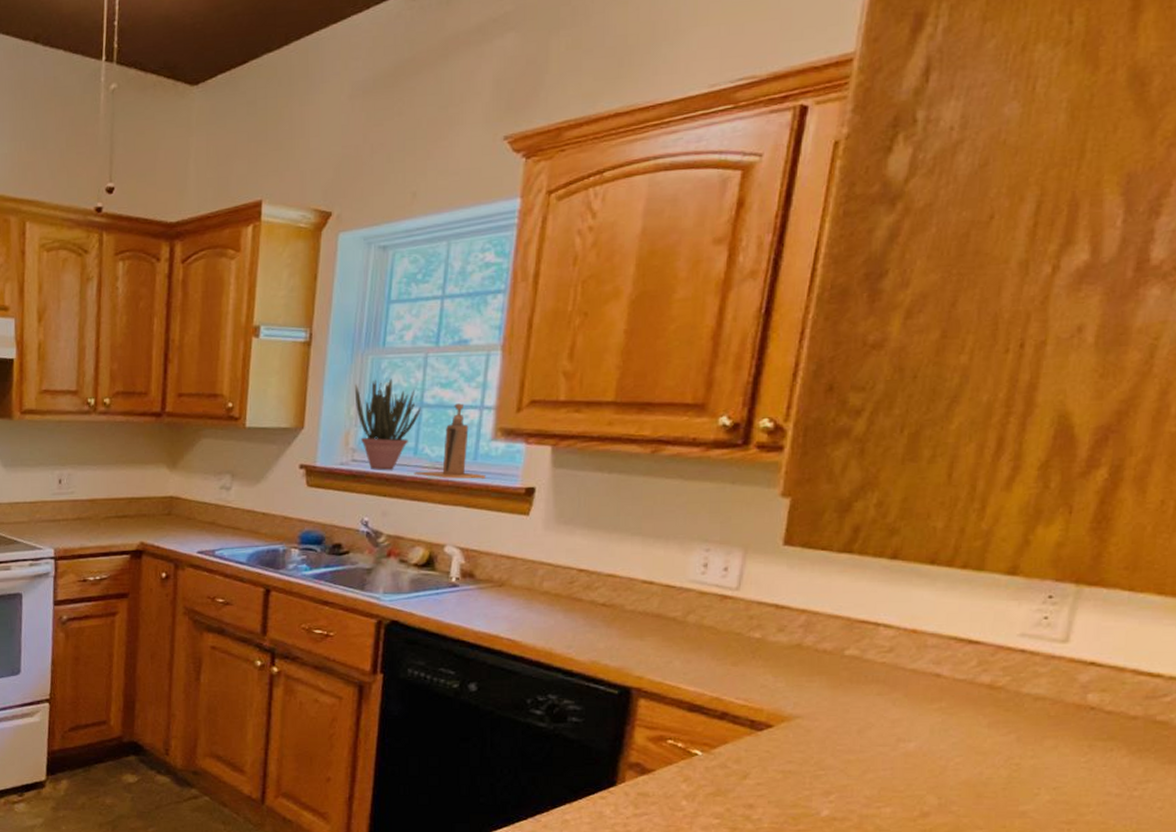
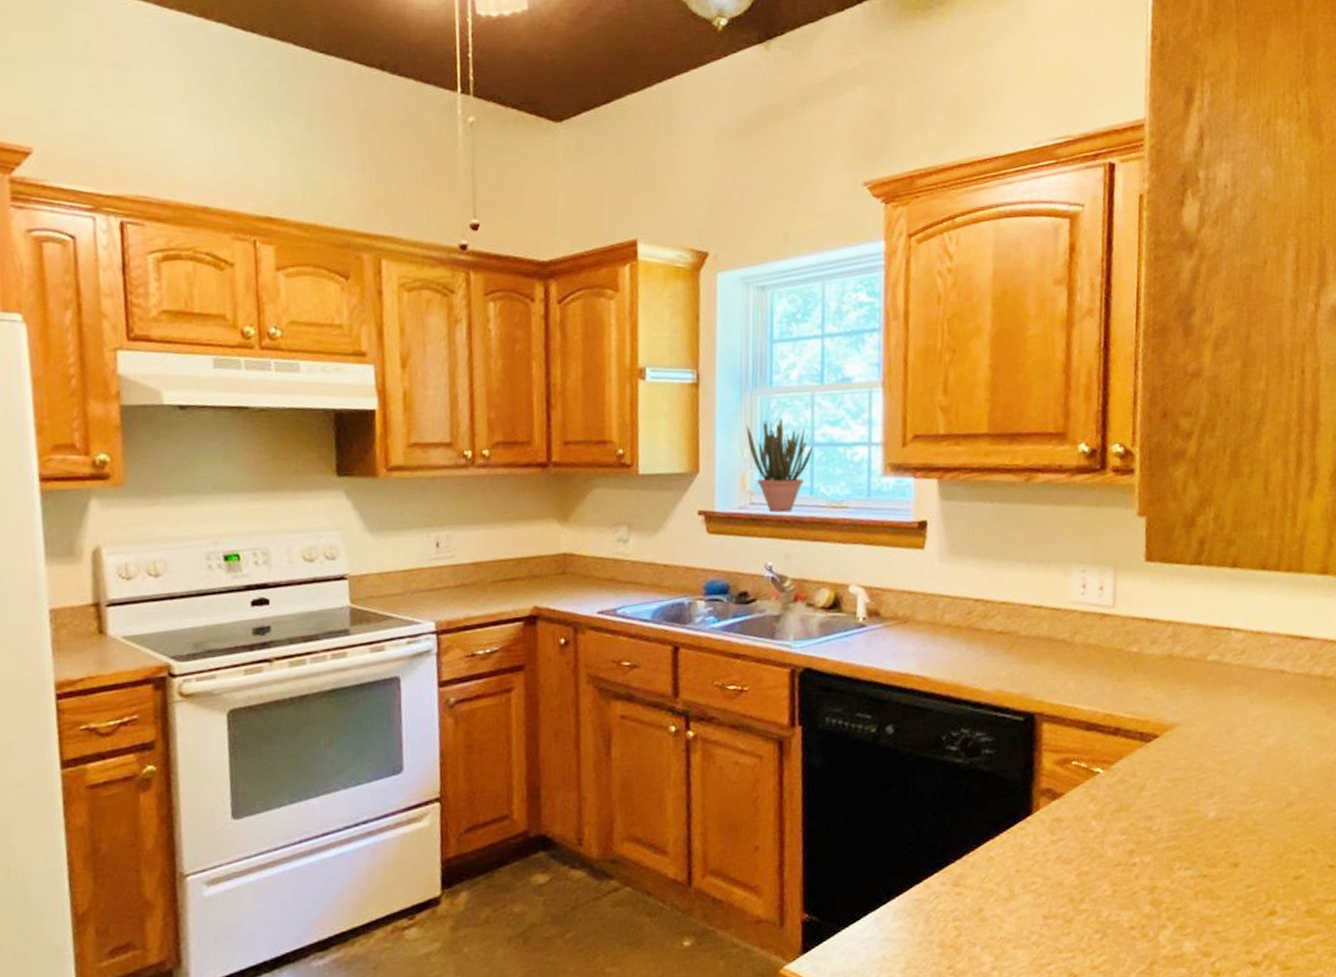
soap dispenser: present [413,403,486,480] -> none [812,440,881,518]

